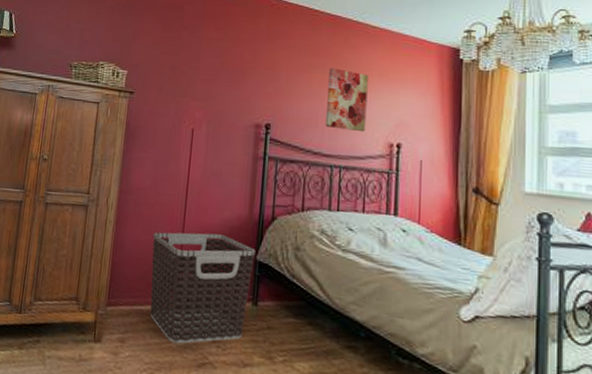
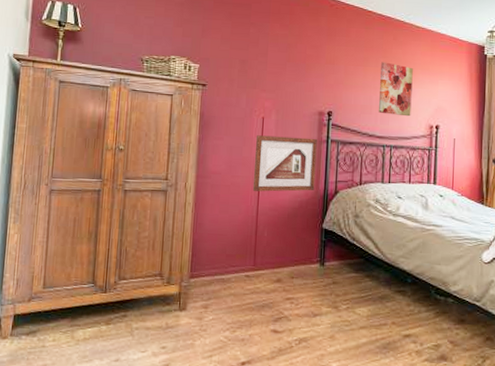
clothes hamper: present [150,232,255,344] -> none [230,208,321,304]
picture frame: none [178,149,253,216] -> present [252,135,317,192]

